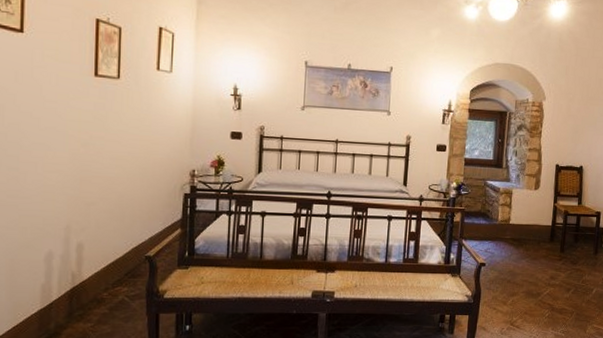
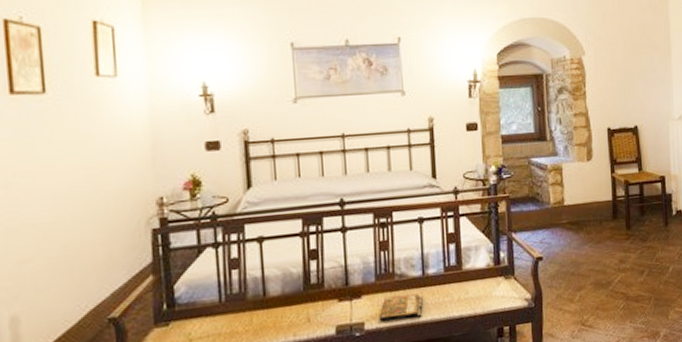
book: none [346,275,384,296] -> present [379,293,424,322]

